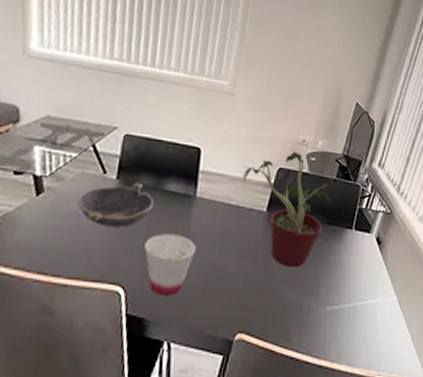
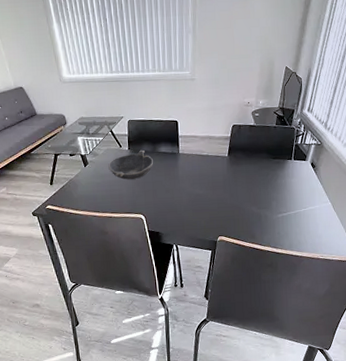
cup: present [144,233,196,296] -> none [152,179,184,218]
potted plant: present [242,149,331,268] -> none [208,110,274,191]

